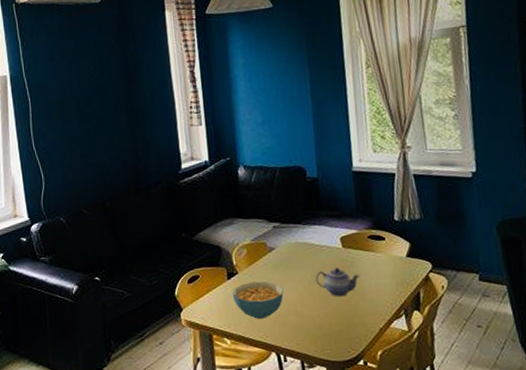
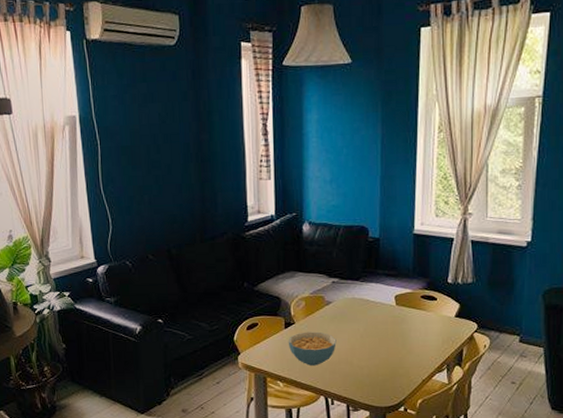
teapot: present [315,267,360,297] -> none [368,323,409,350]

